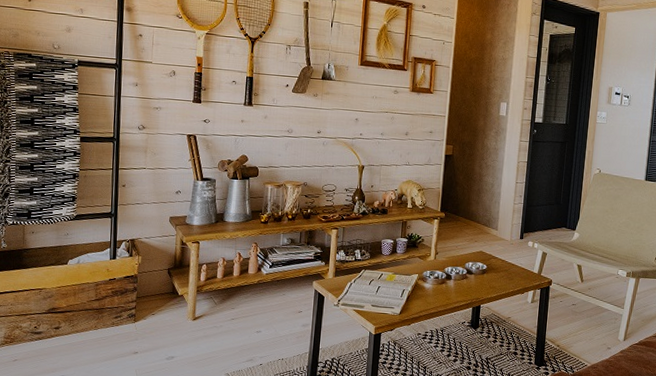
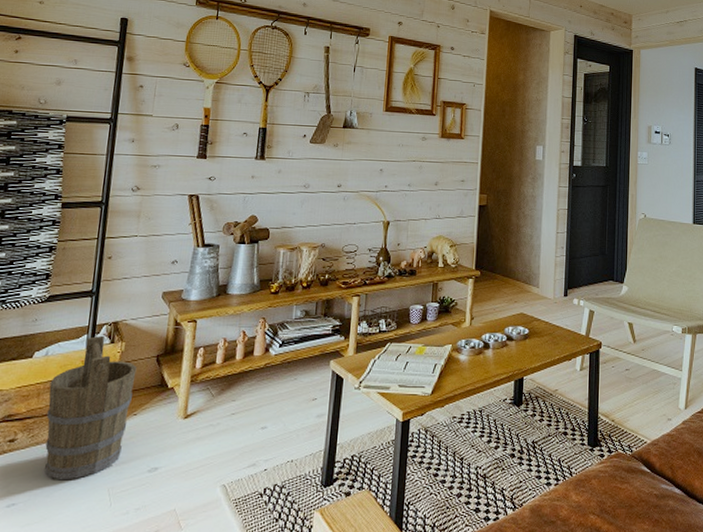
bucket: none [83,249,152,361] -> present [44,335,137,481]

